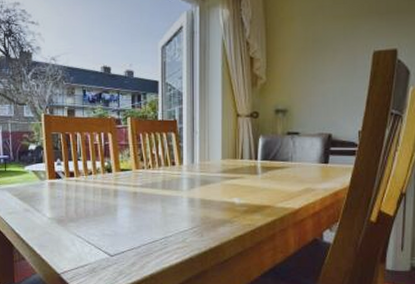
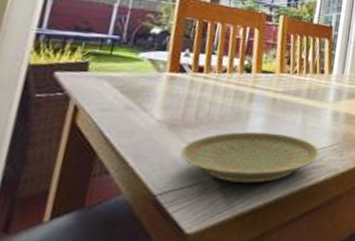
plate: none [70,221,182,263] -> present [180,131,320,183]

